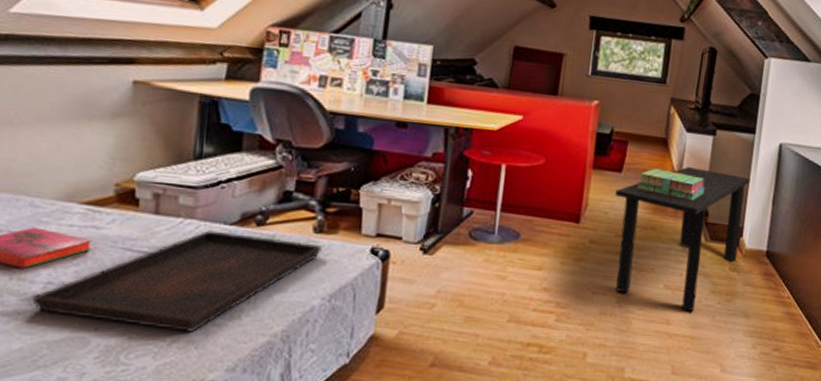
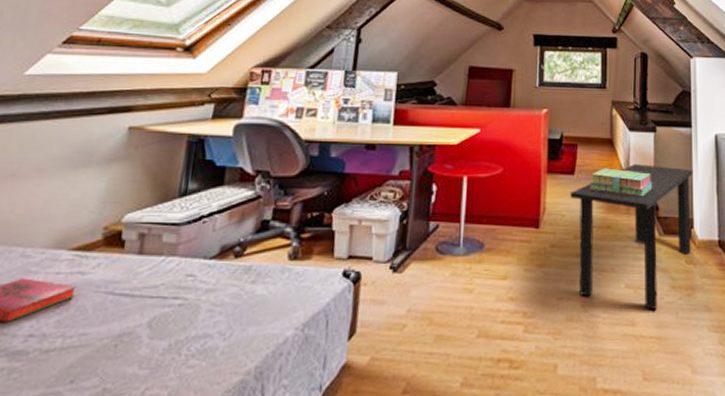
serving tray: present [33,230,323,333] -> none [12,266,298,378]

